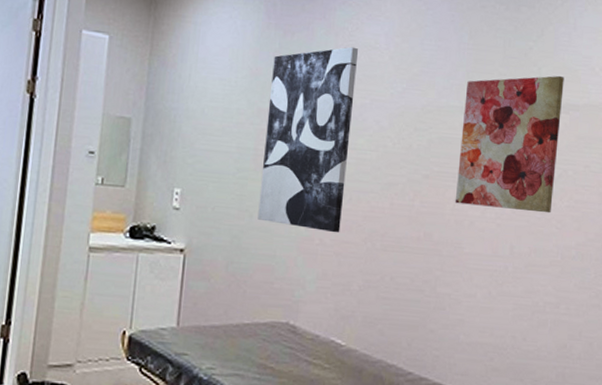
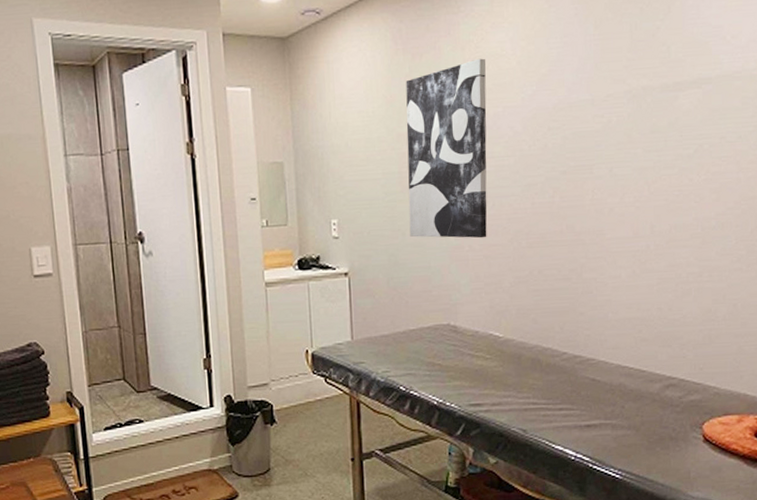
wall art: present [455,75,564,213] -> none [593,50,695,194]

